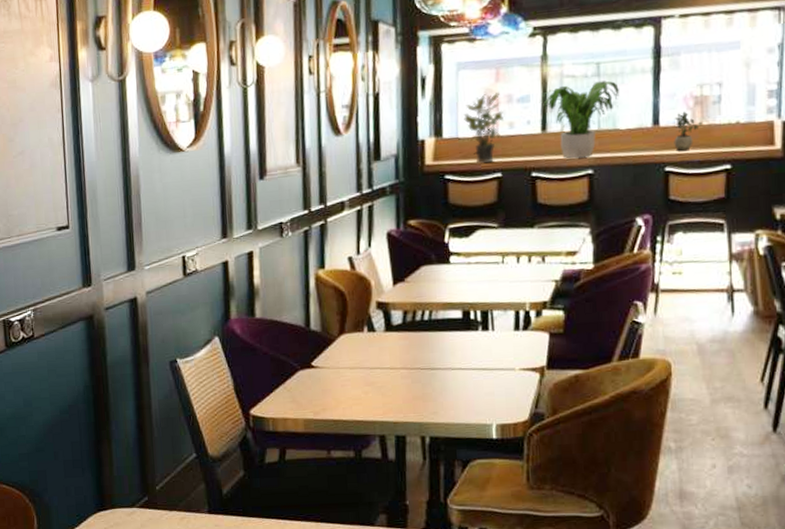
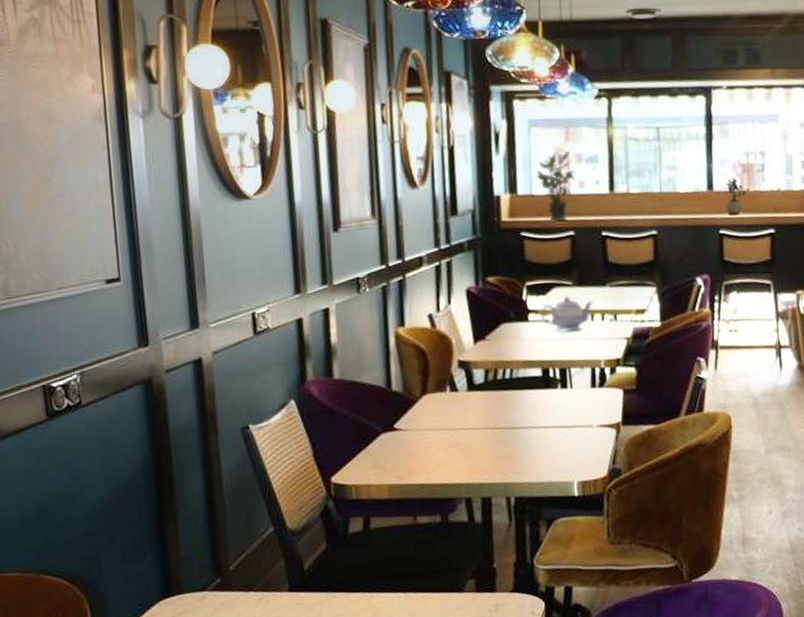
teapot: none [463,238,520,273] -> present [540,296,594,331]
potted plant: present [539,81,619,159] -> none [606,145,678,220]

